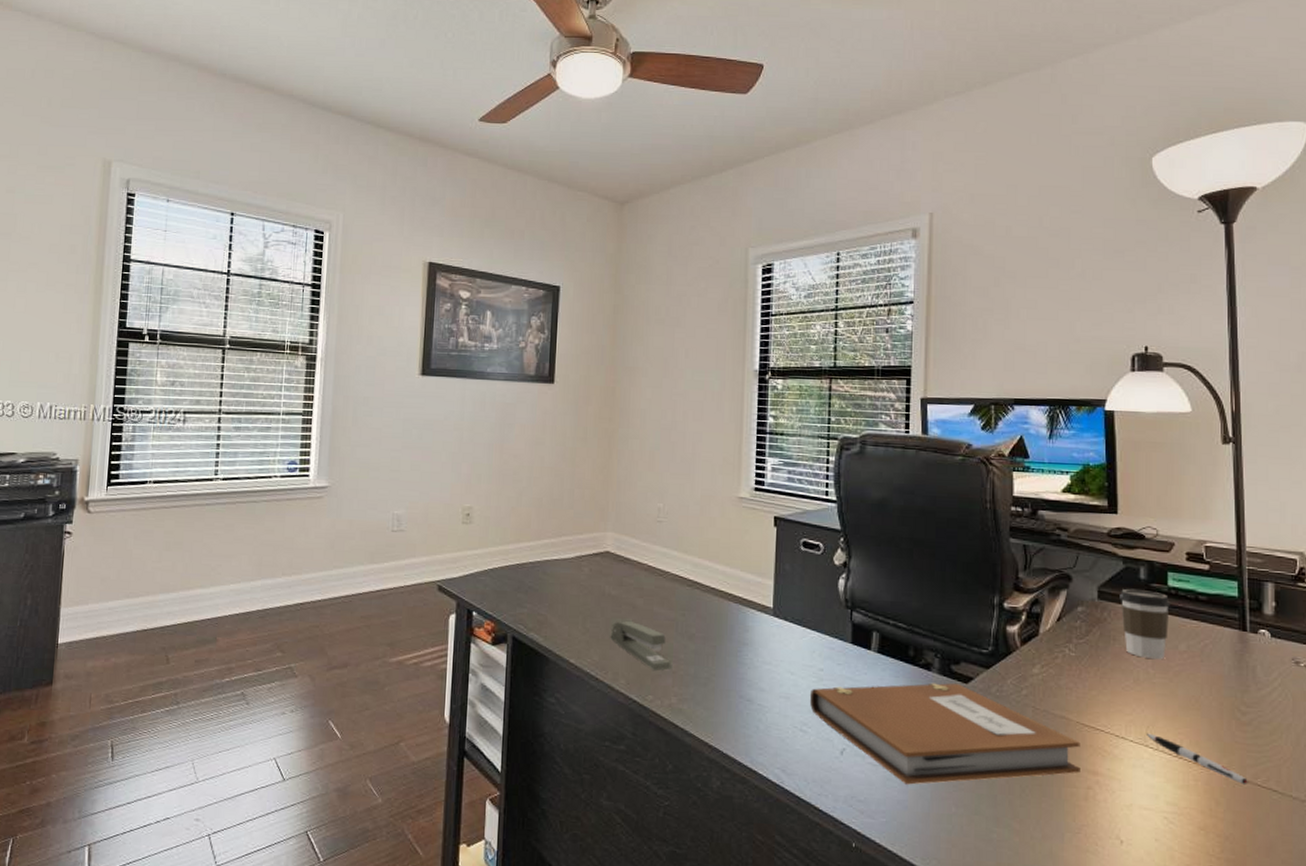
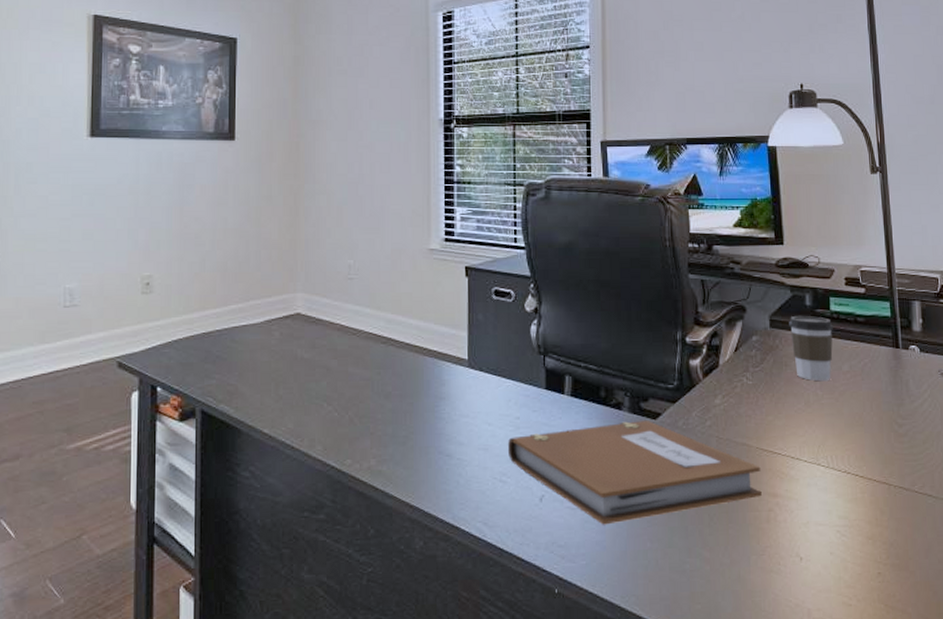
stapler: present [610,621,672,672] -> none [304,385,369,434]
pen: present [1147,733,1248,786] -> none [818,452,907,493]

